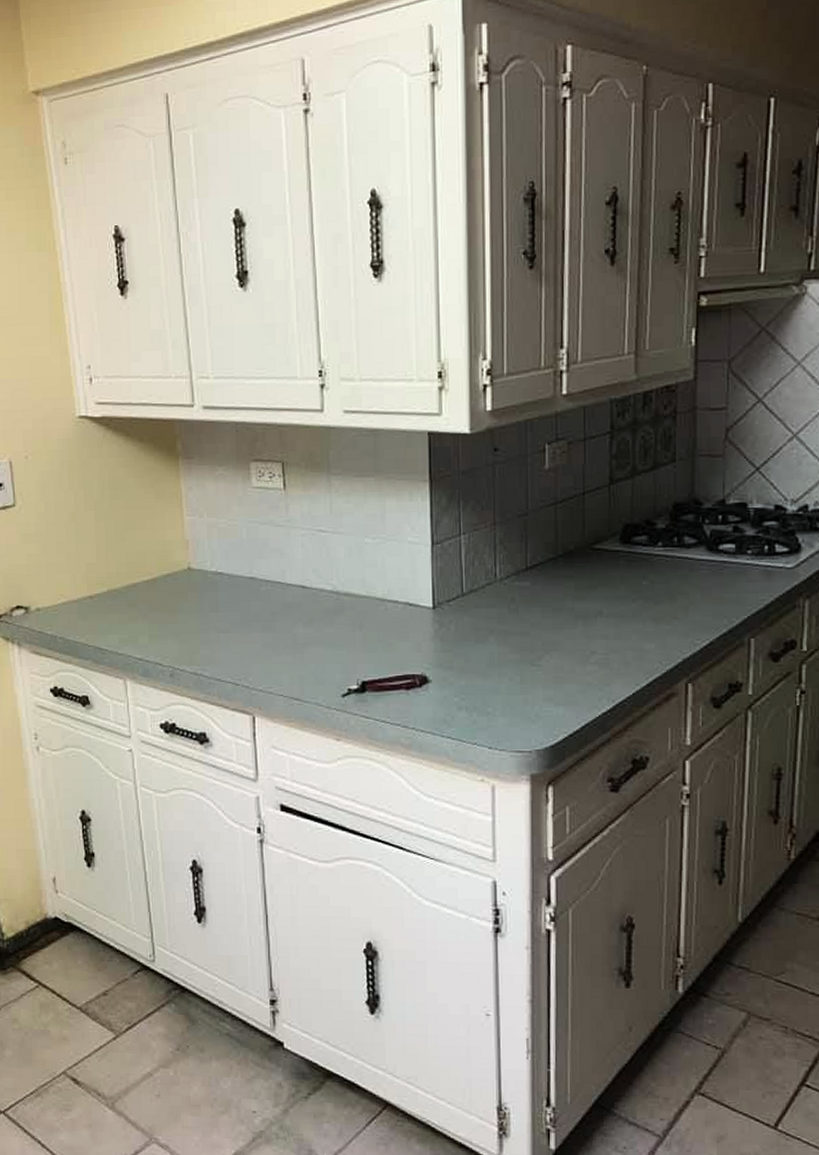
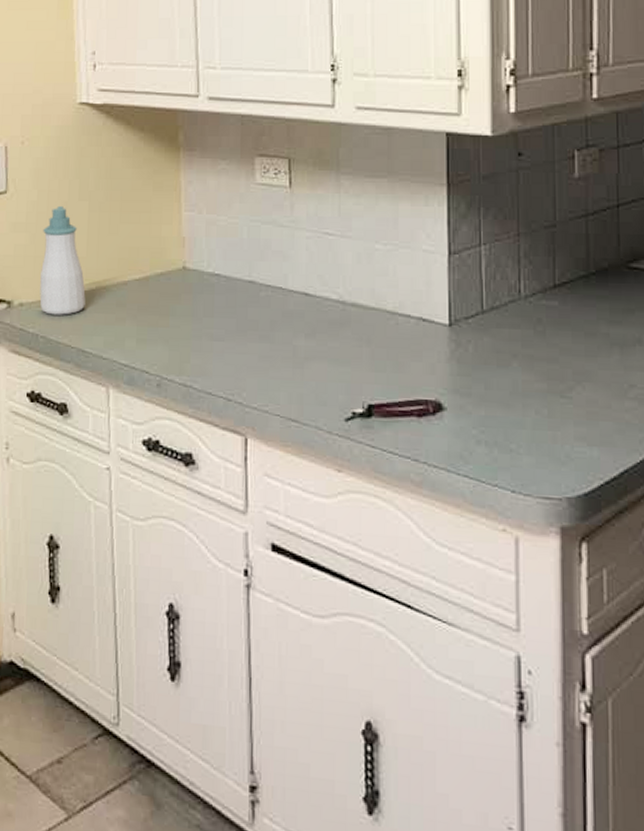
soap bottle: none [53,517,99,617] -> present [39,206,86,315]

